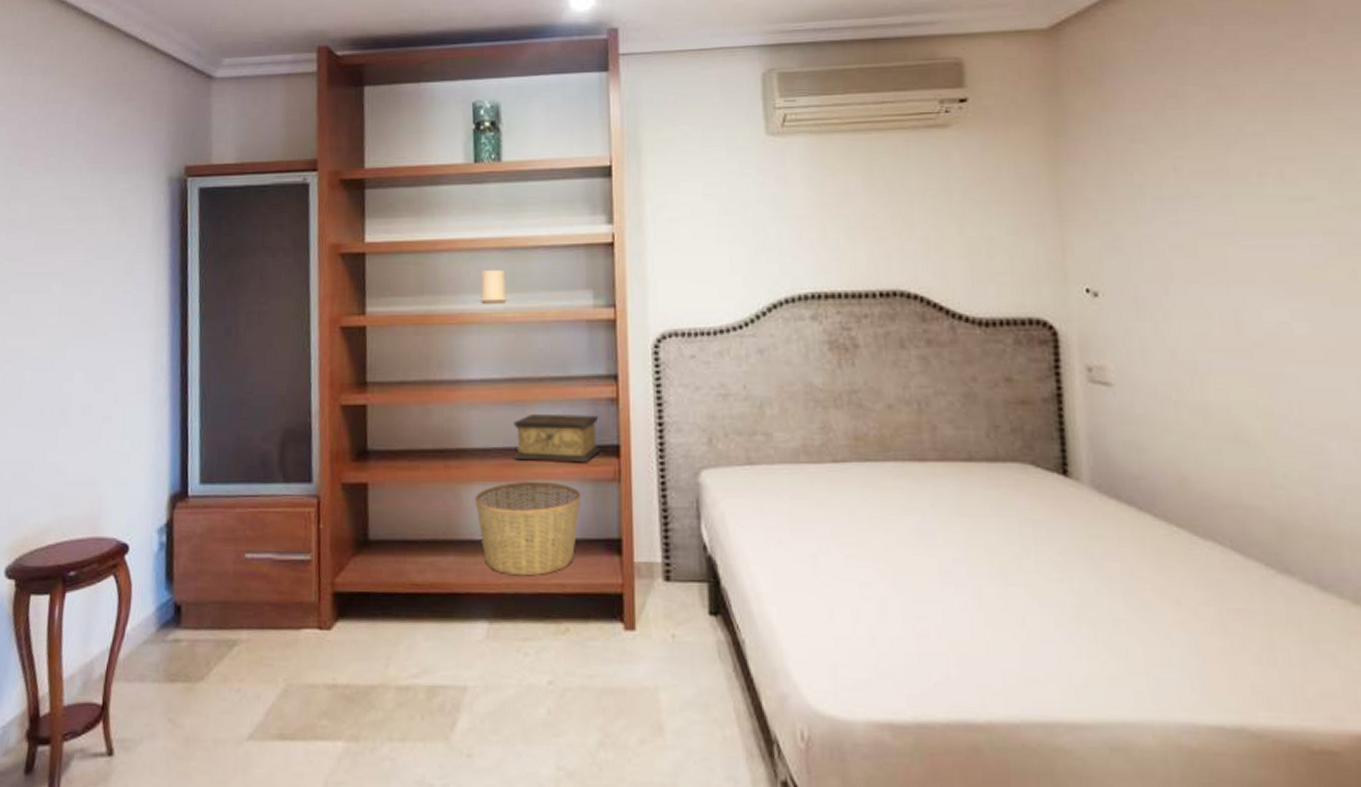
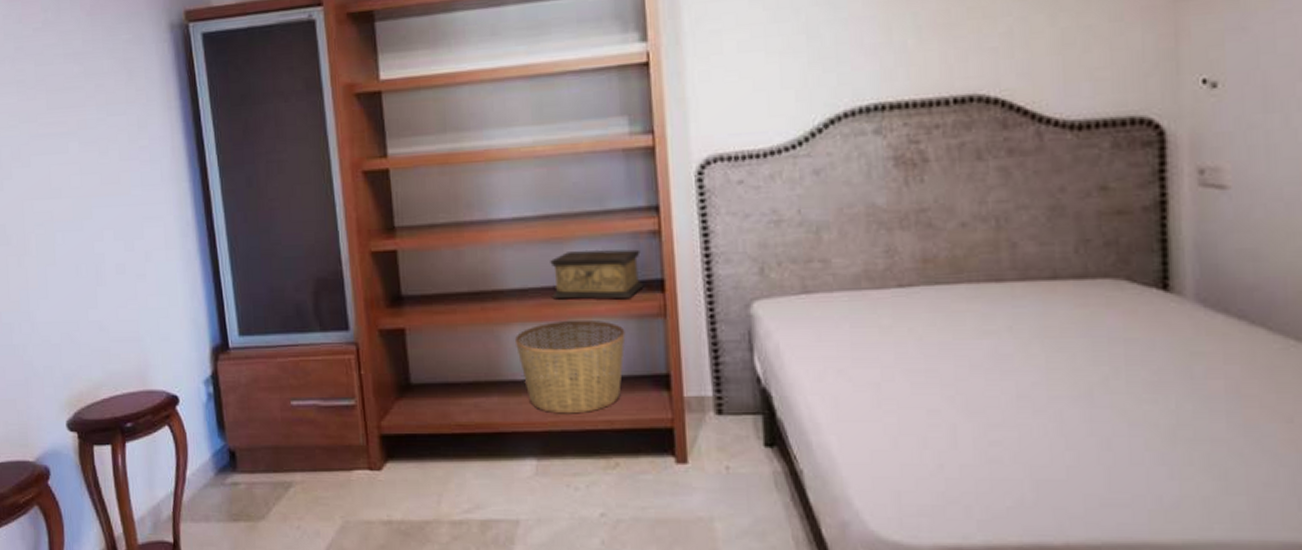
candle: present [474,270,513,304] -> none [500,101,541,138]

